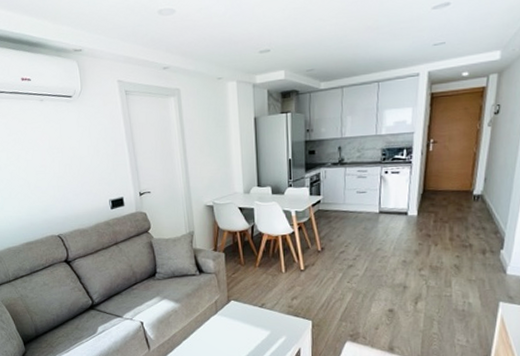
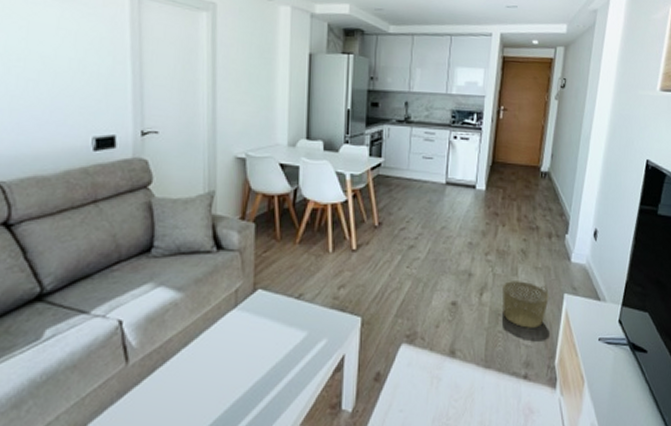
basket: none [435,291,484,331] -> present [501,281,549,328]

